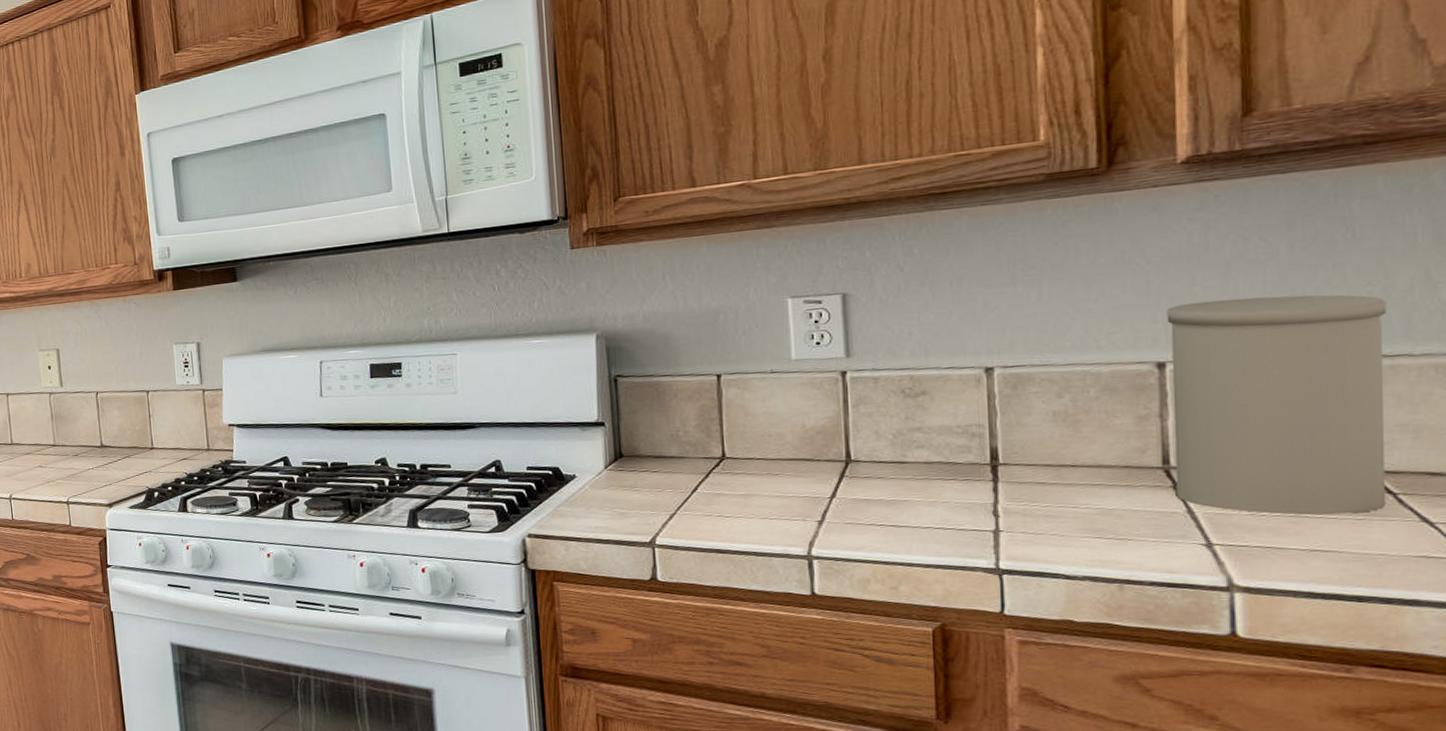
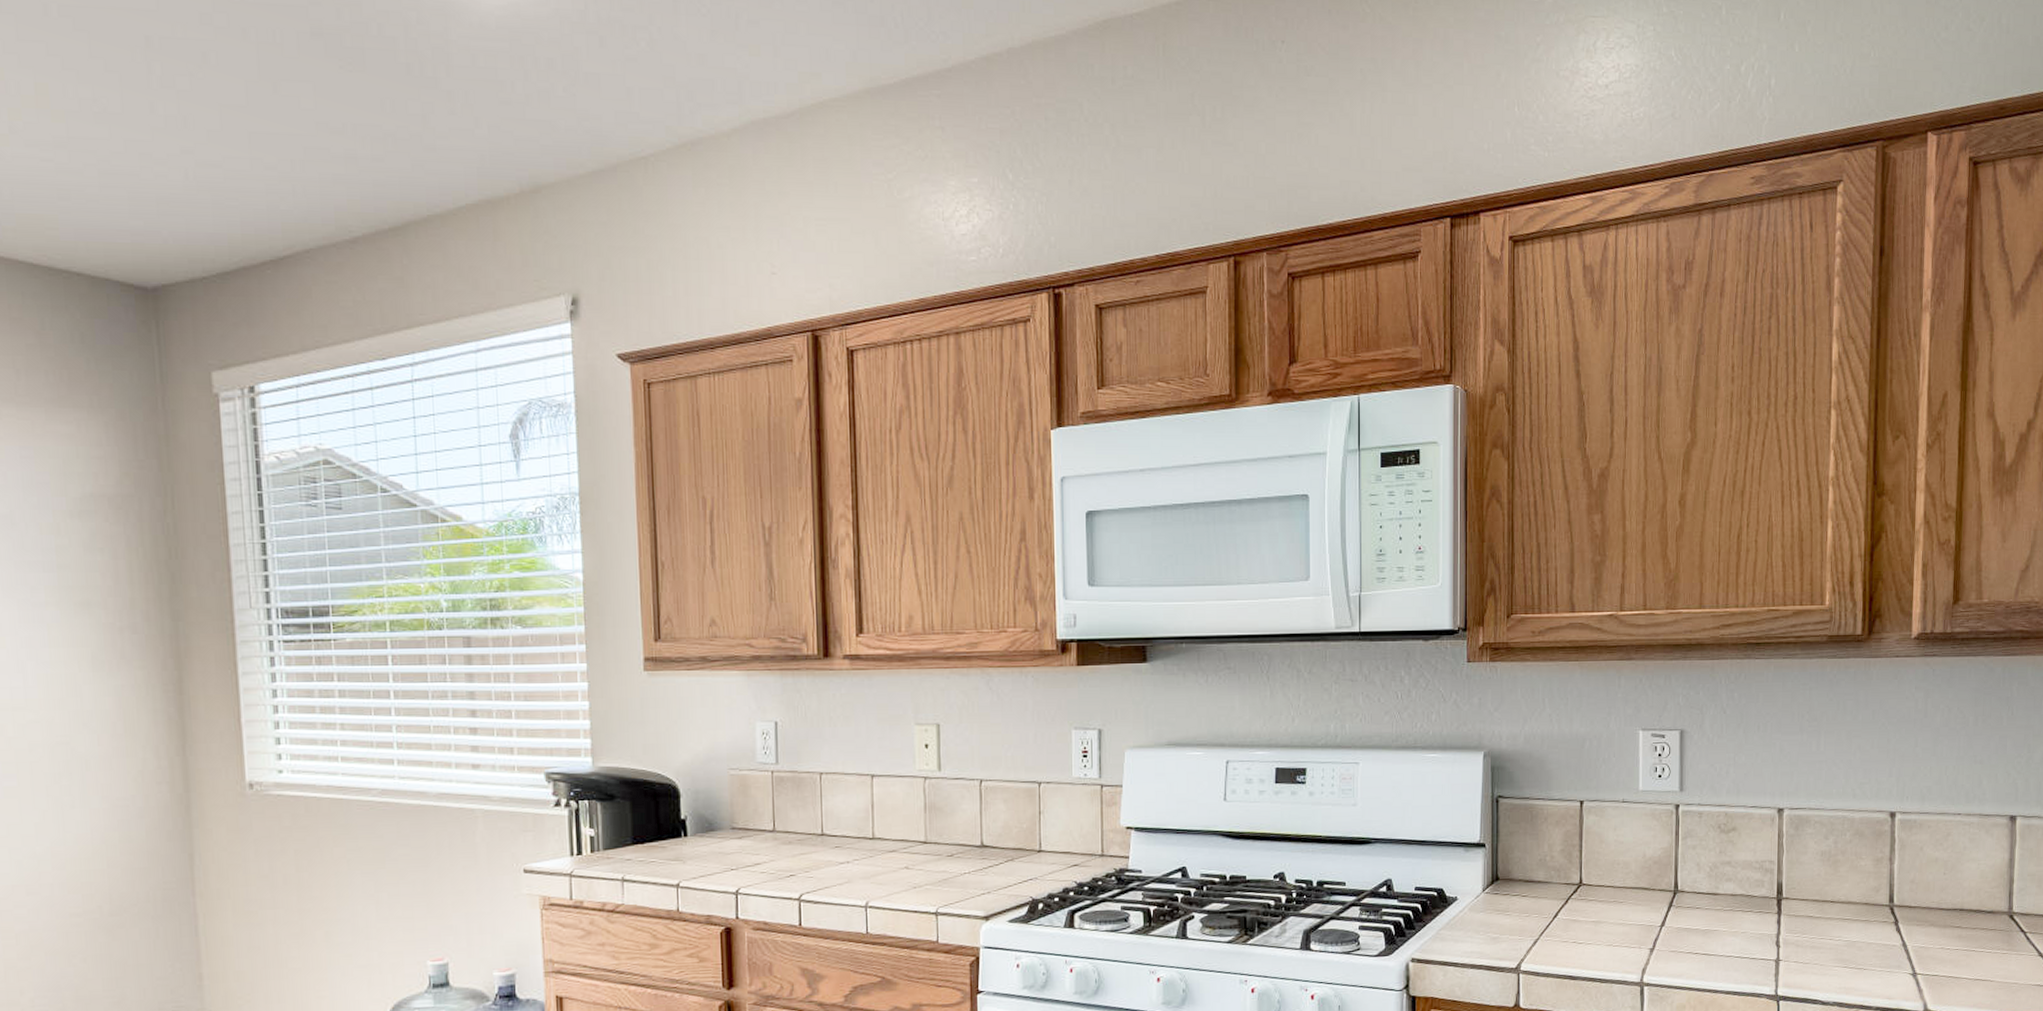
canister: present [1166,295,1387,515] -> none [1897,760,2028,949]

